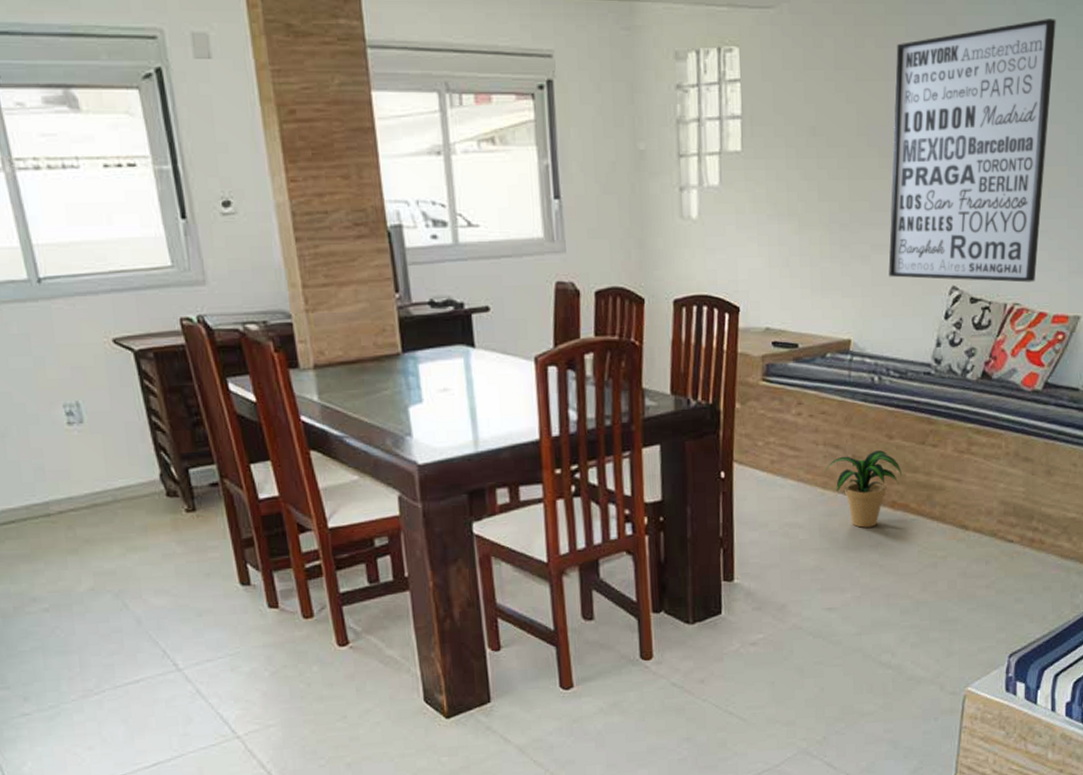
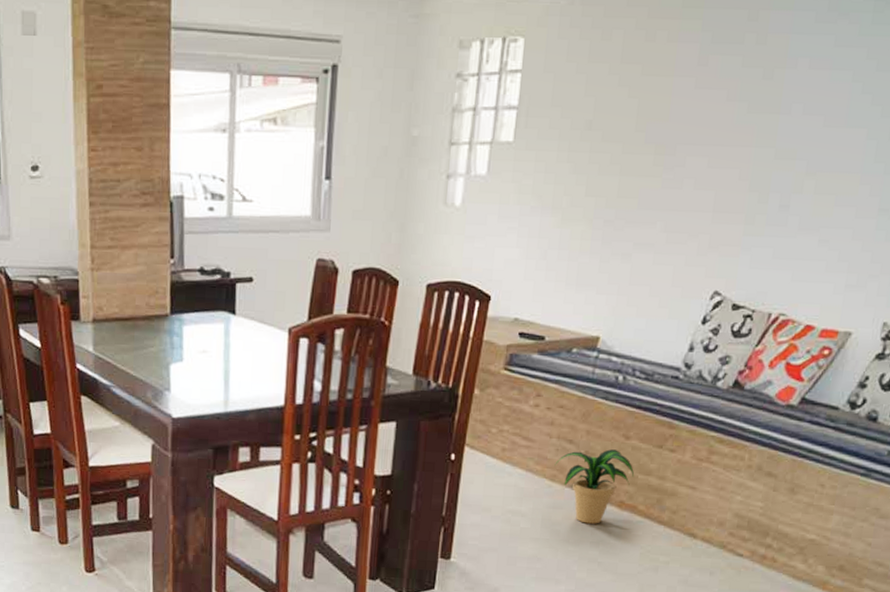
wall art: present [888,19,1056,283] -> none [648,16,872,293]

